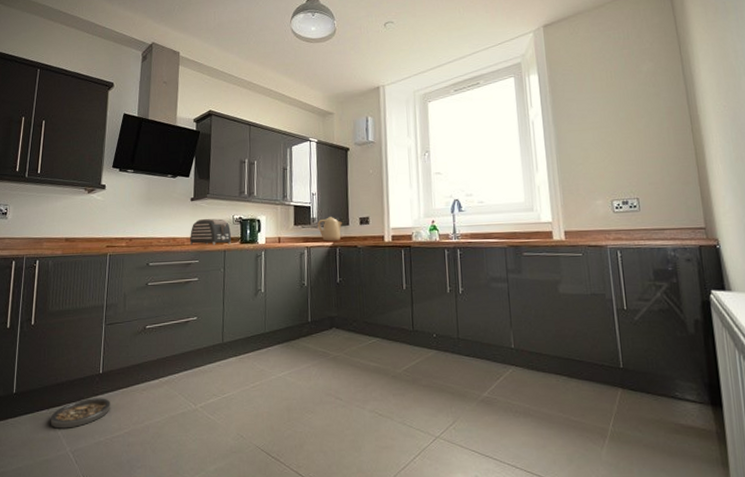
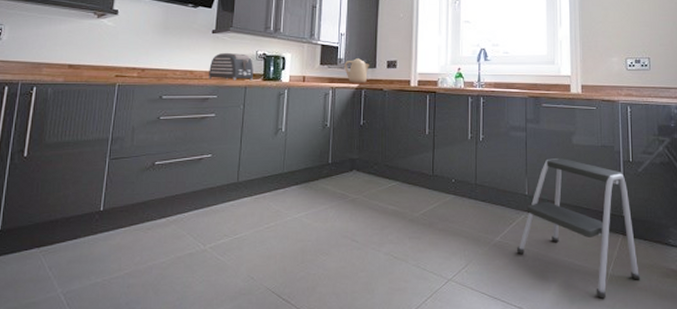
pet bowl: present [50,398,110,429] -> none [40,237,110,269]
step stool: none [505,309,646,457] -> present [516,158,641,299]

